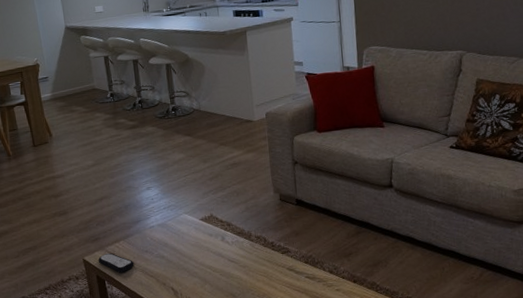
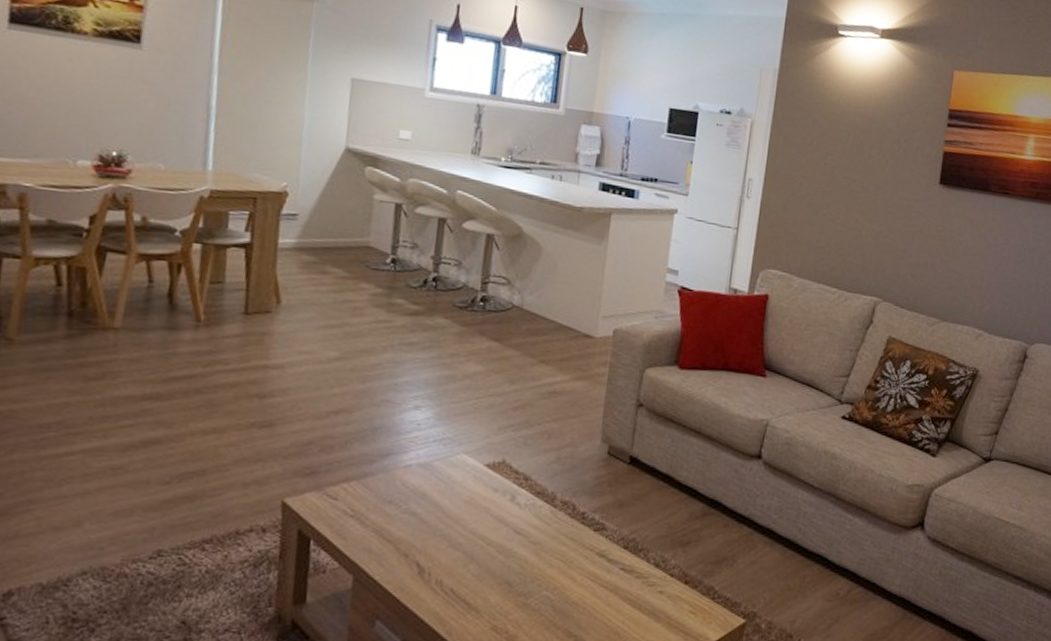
remote control: present [98,252,134,273] -> none [308,496,366,530]

